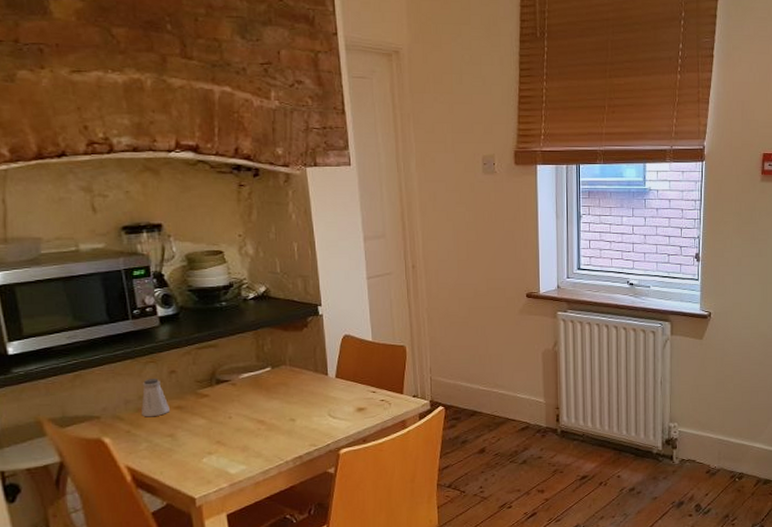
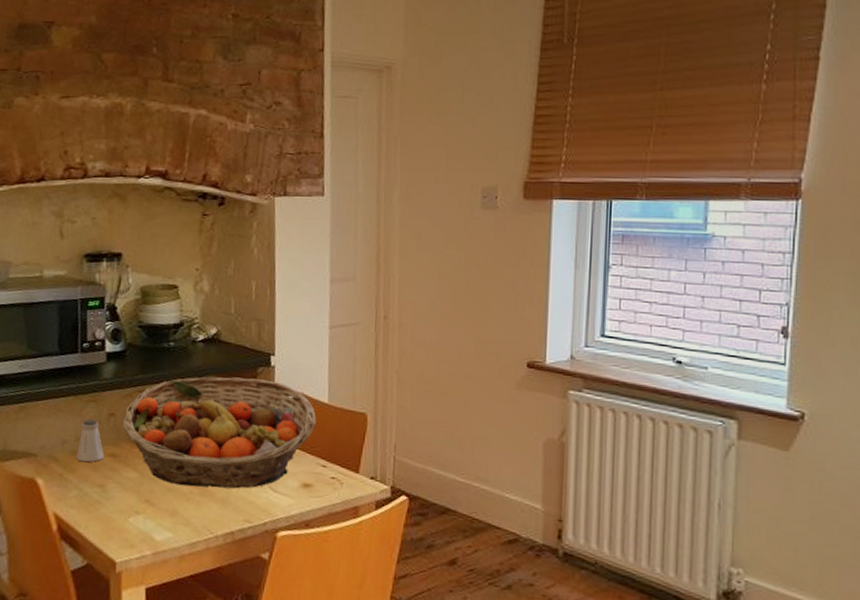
fruit basket: none [184,327,364,425] -> present [122,377,316,489]

